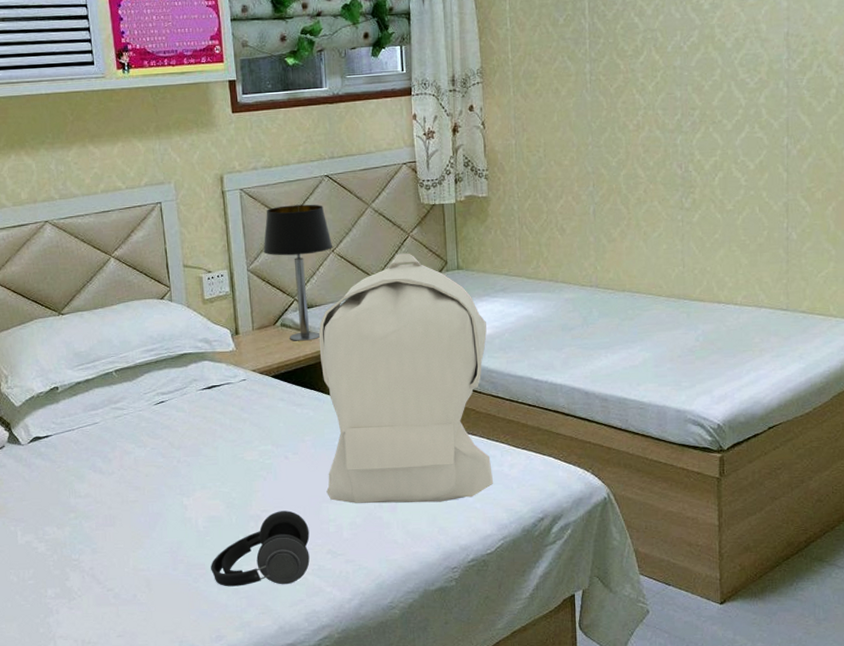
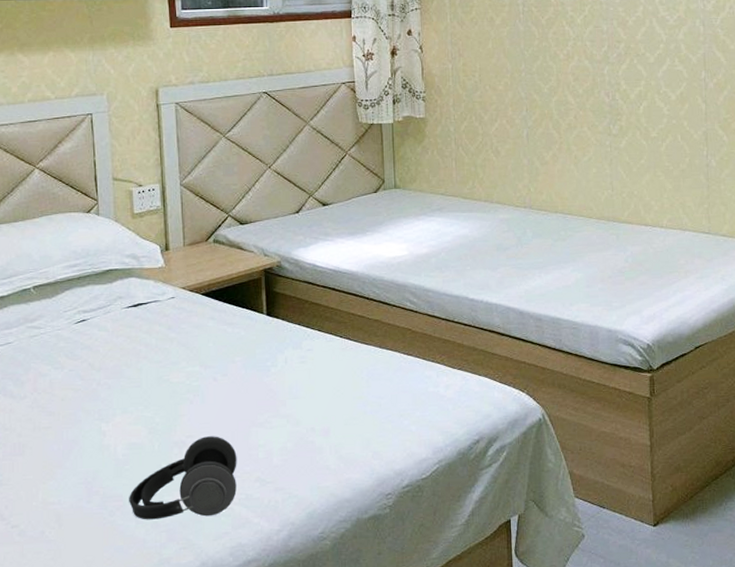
table lamp: present [263,204,332,341] -> none [197,120,269,258]
backpack: present [318,253,494,504] -> none [252,171,430,427]

